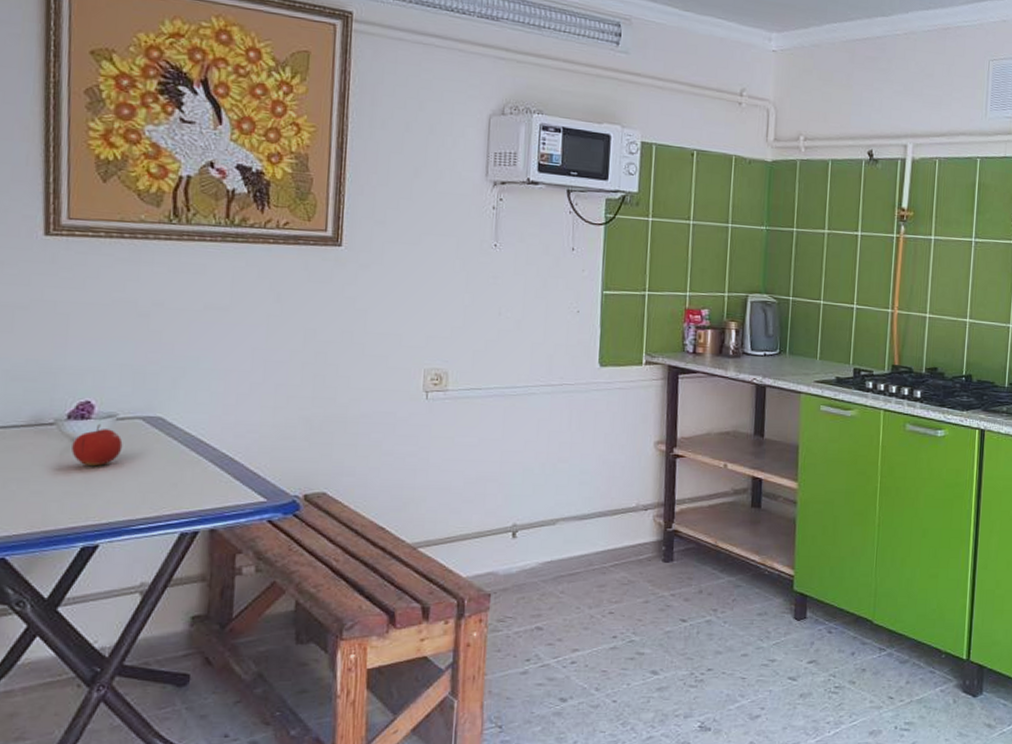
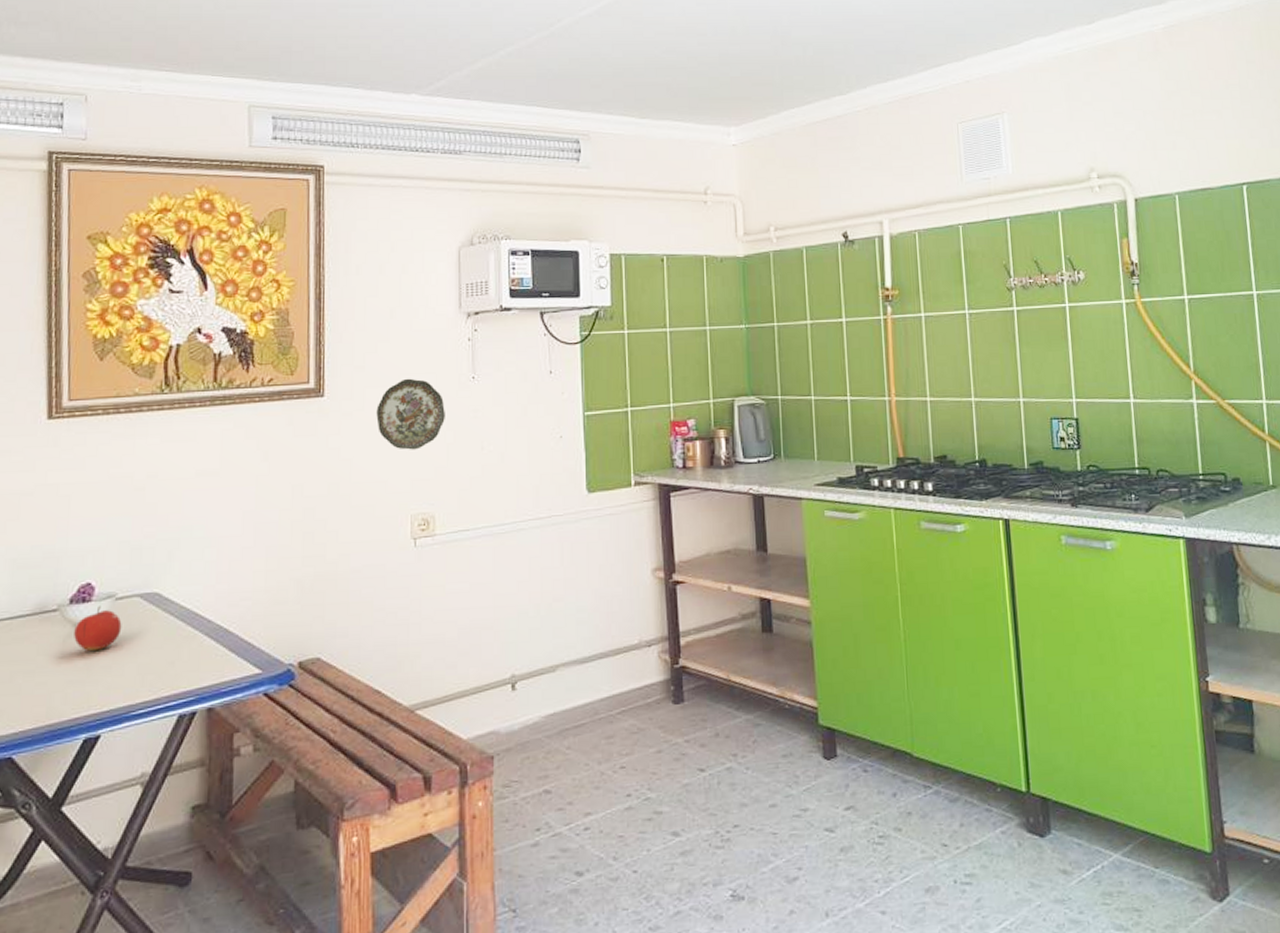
decorative plate: none [394,238,465,308] -> present [376,378,445,450]

